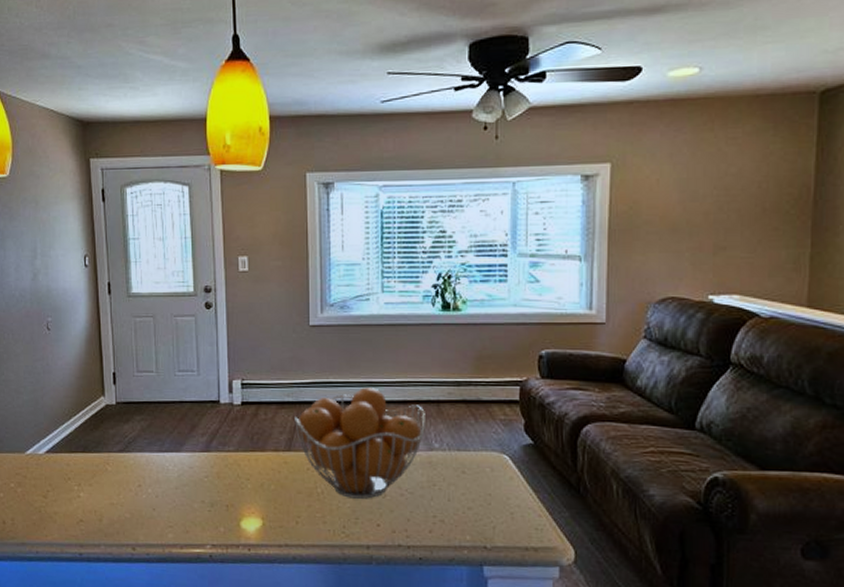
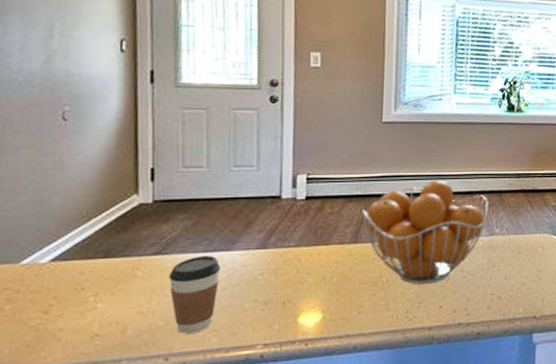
coffee cup: none [132,455,173,527] -> present [169,255,221,334]

